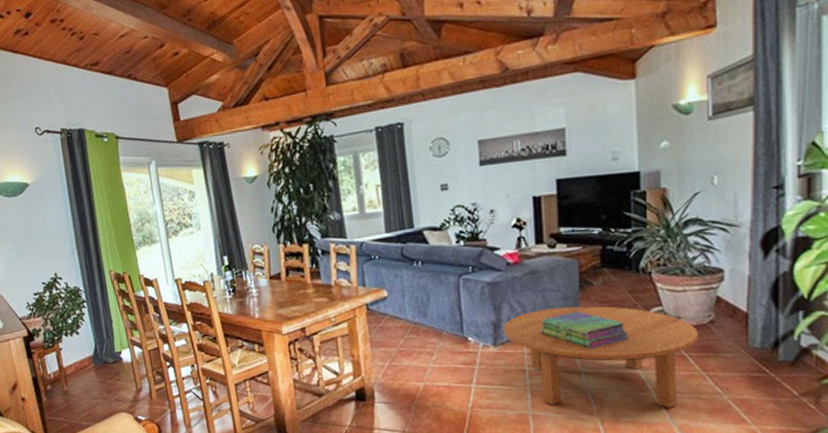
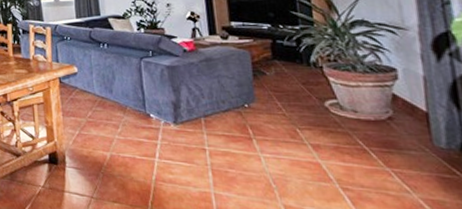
coffee table: present [504,306,699,408] -> none [183,93,379,201]
stack of books: present [539,311,629,350] -> none [217,98,307,135]

